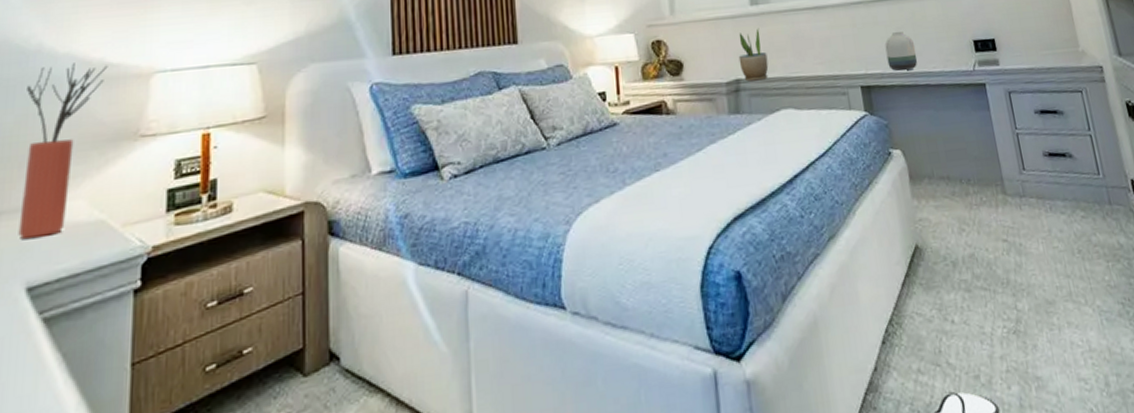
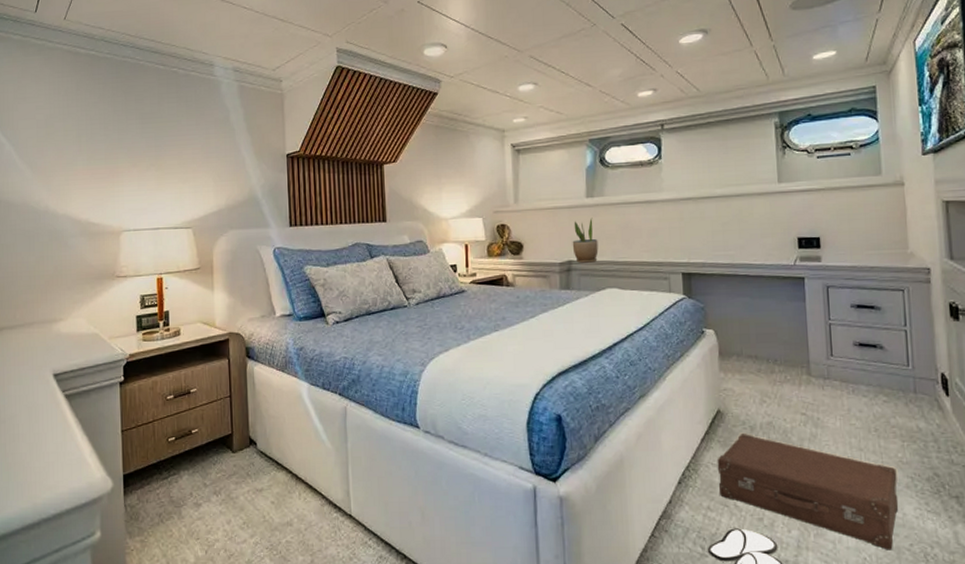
vase: present [18,63,108,240] -> none [41,221,92,342]
vase: present [885,31,918,72] -> none [709,226,740,262]
suitcase: none [921,271,1118,396] -> present [717,434,899,550]

